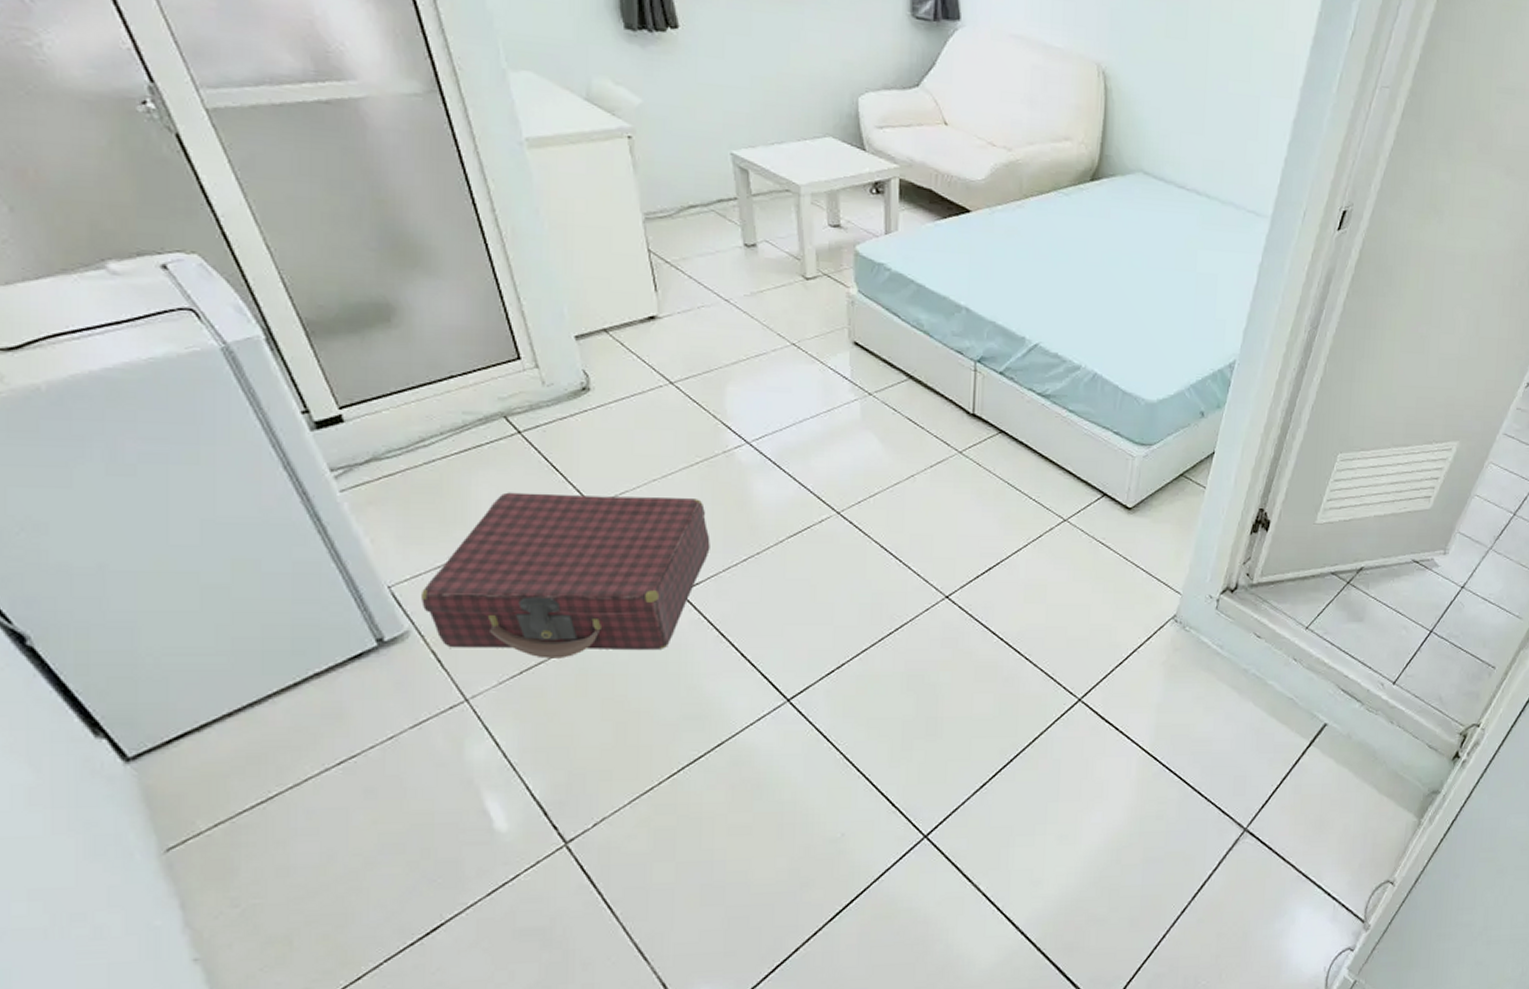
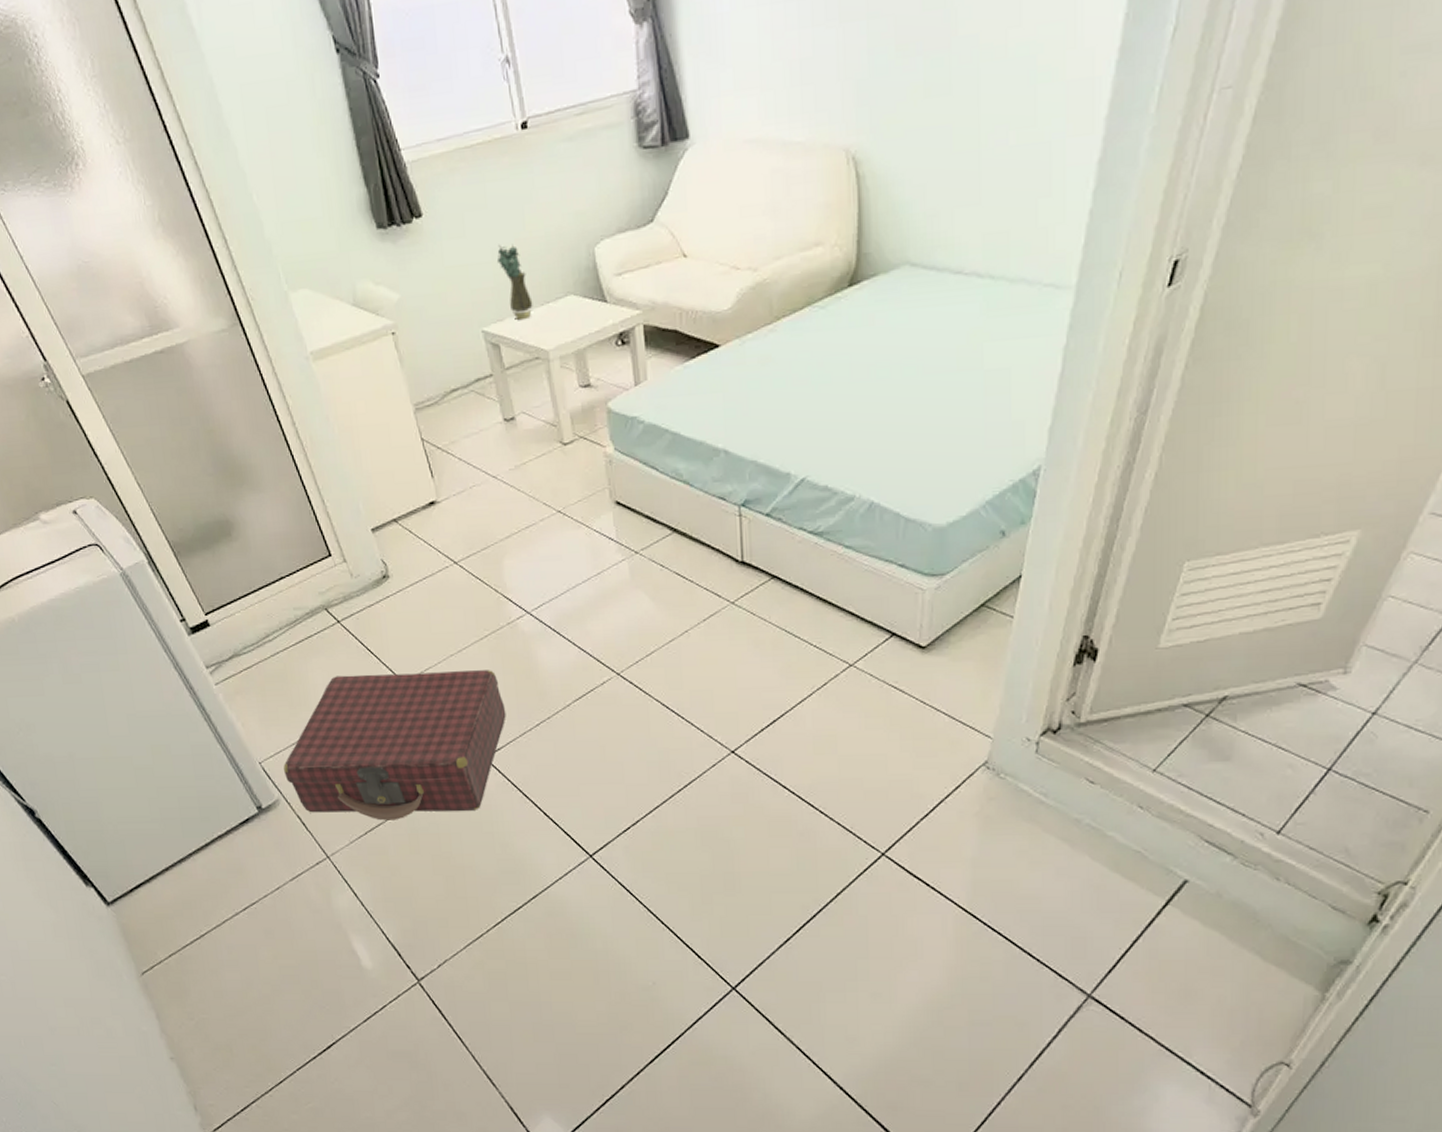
vase: none [755,74,789,152] -> present [496,244,533,321]

